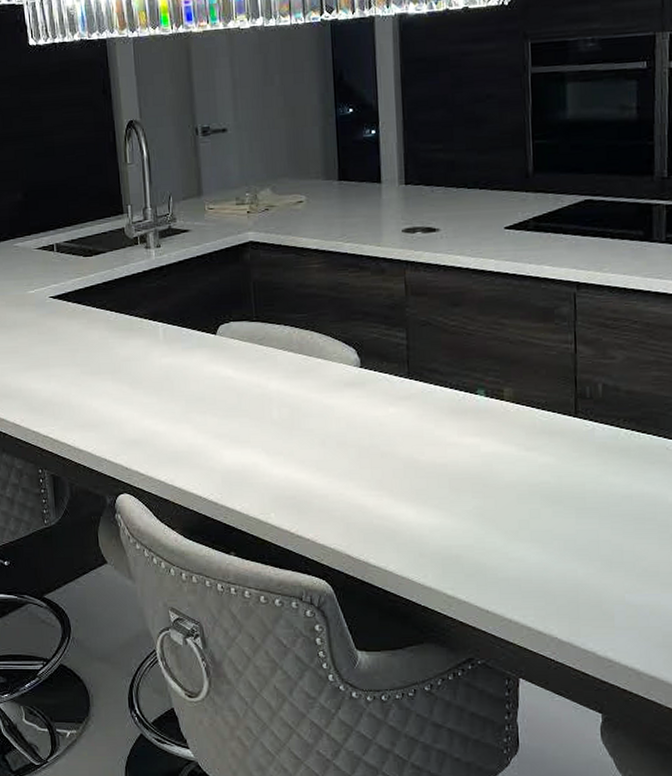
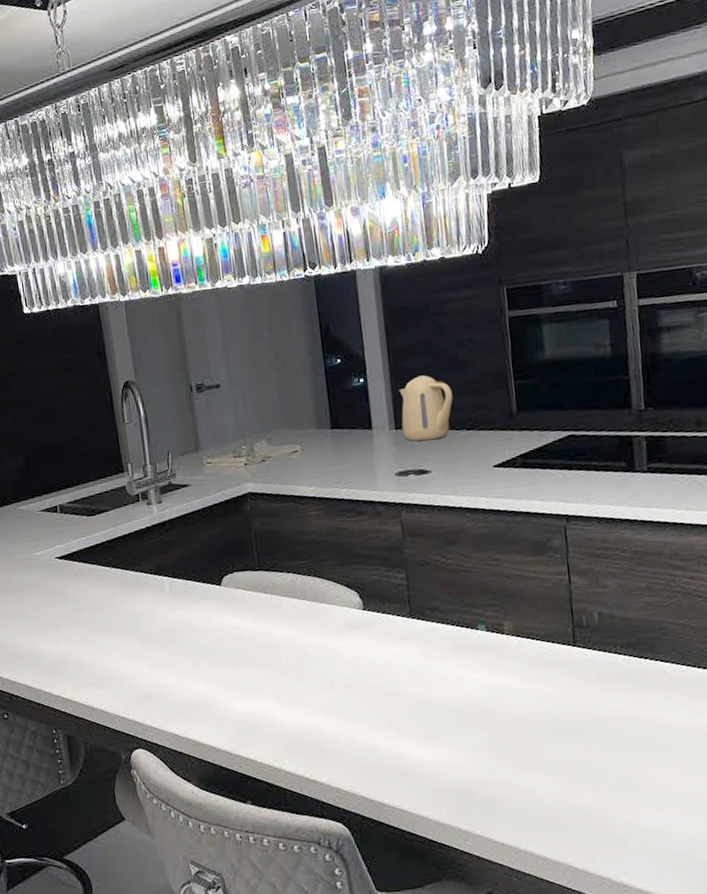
kettle: none [411,130,467,199] -> present [399,375,453,442]

